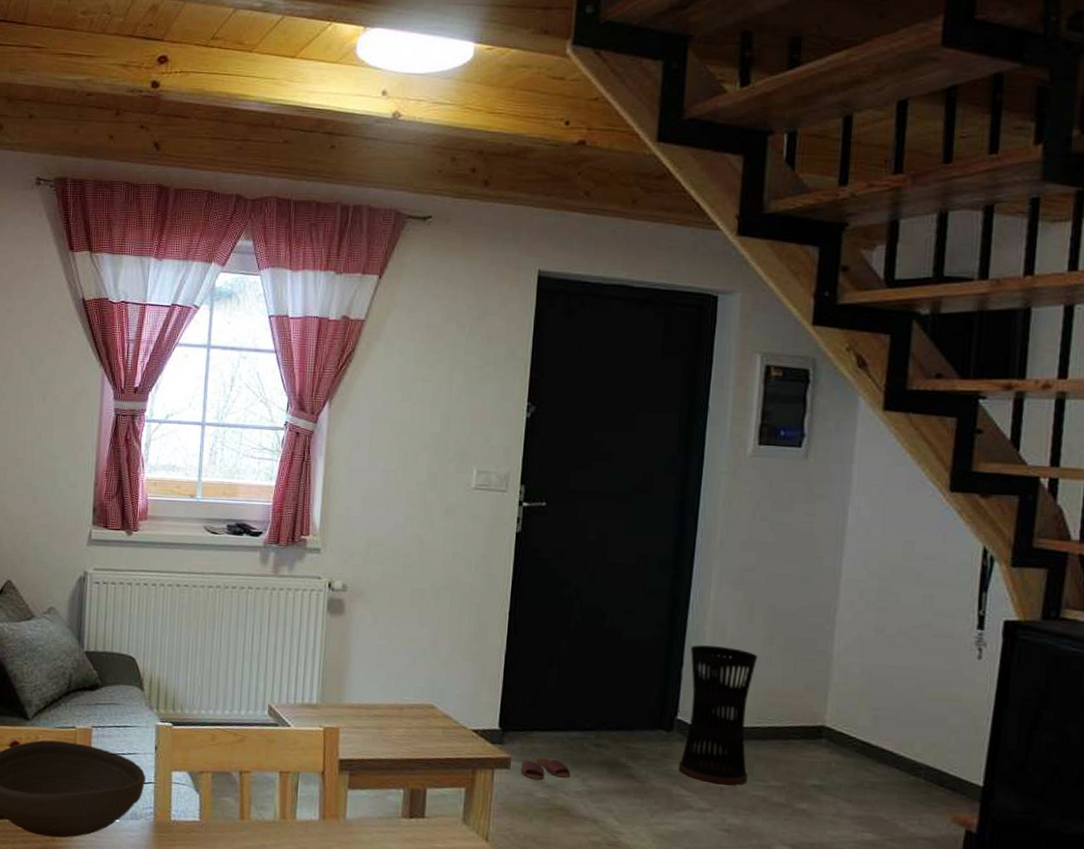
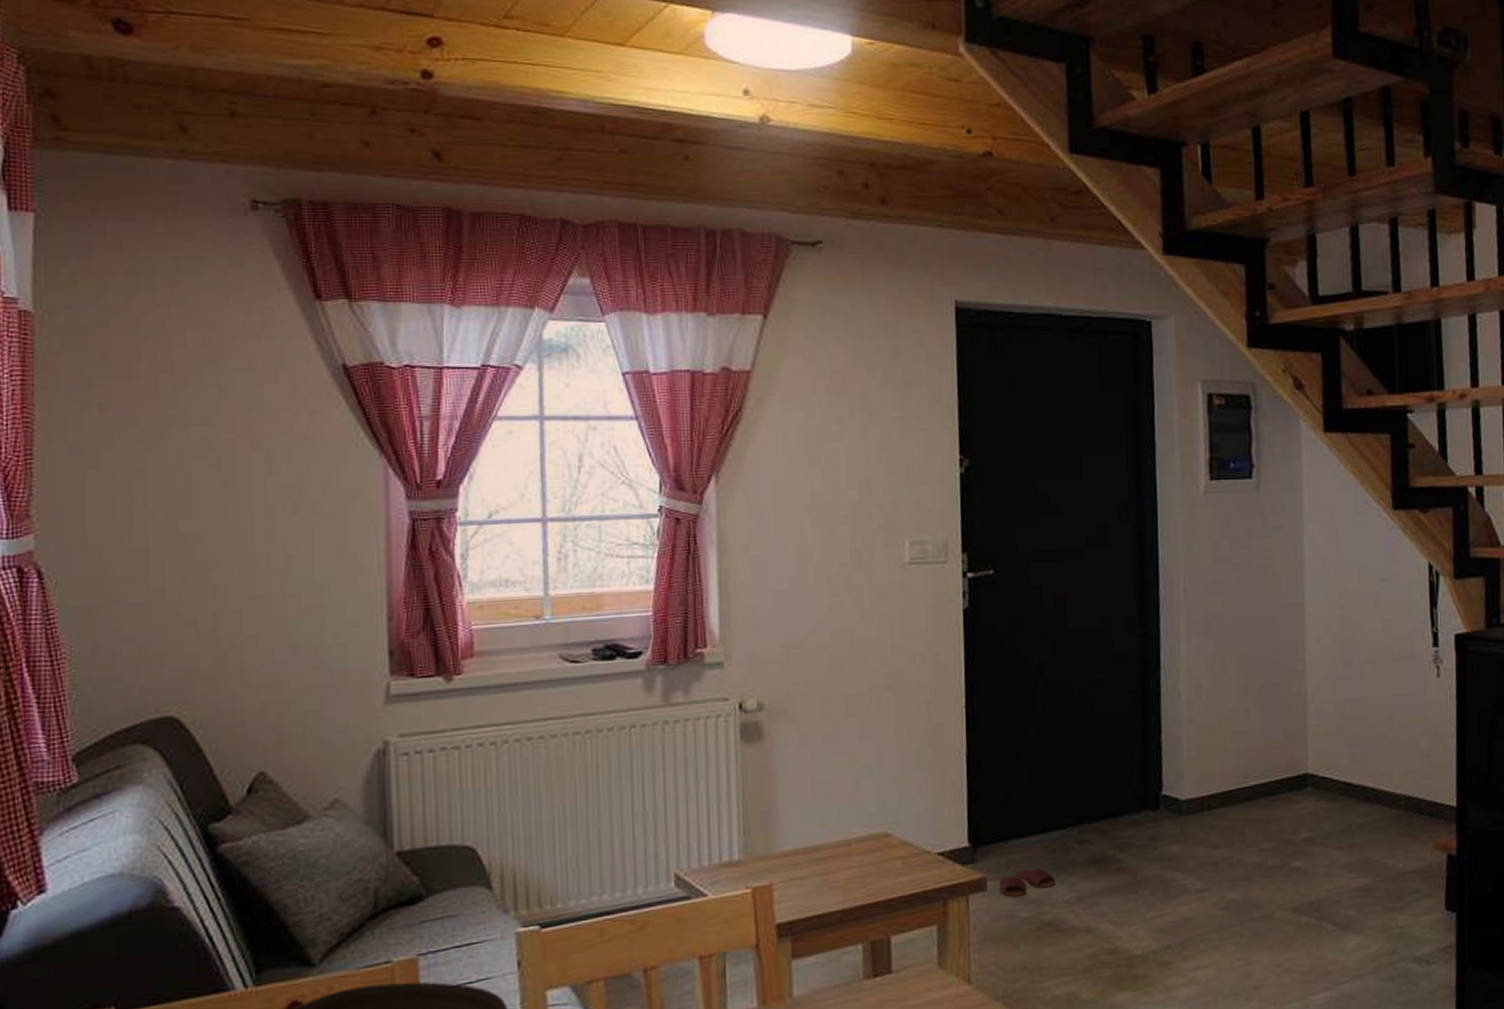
umbrella stand: present [678,645,757,785] -> none [1168,705,1241,859]

